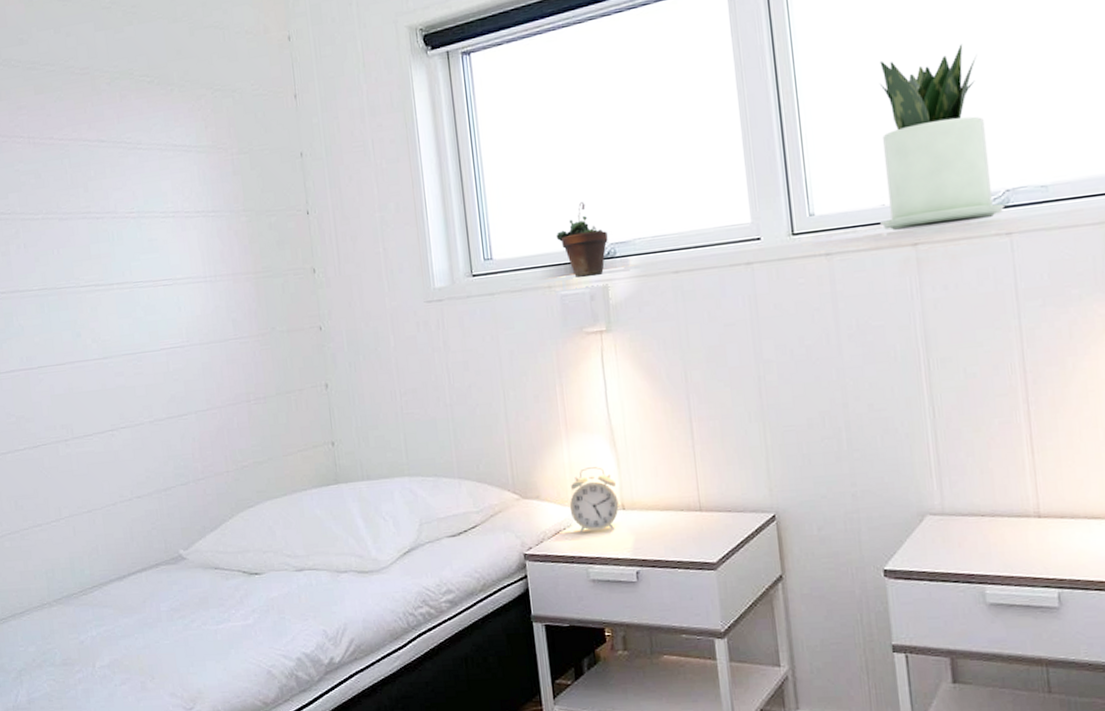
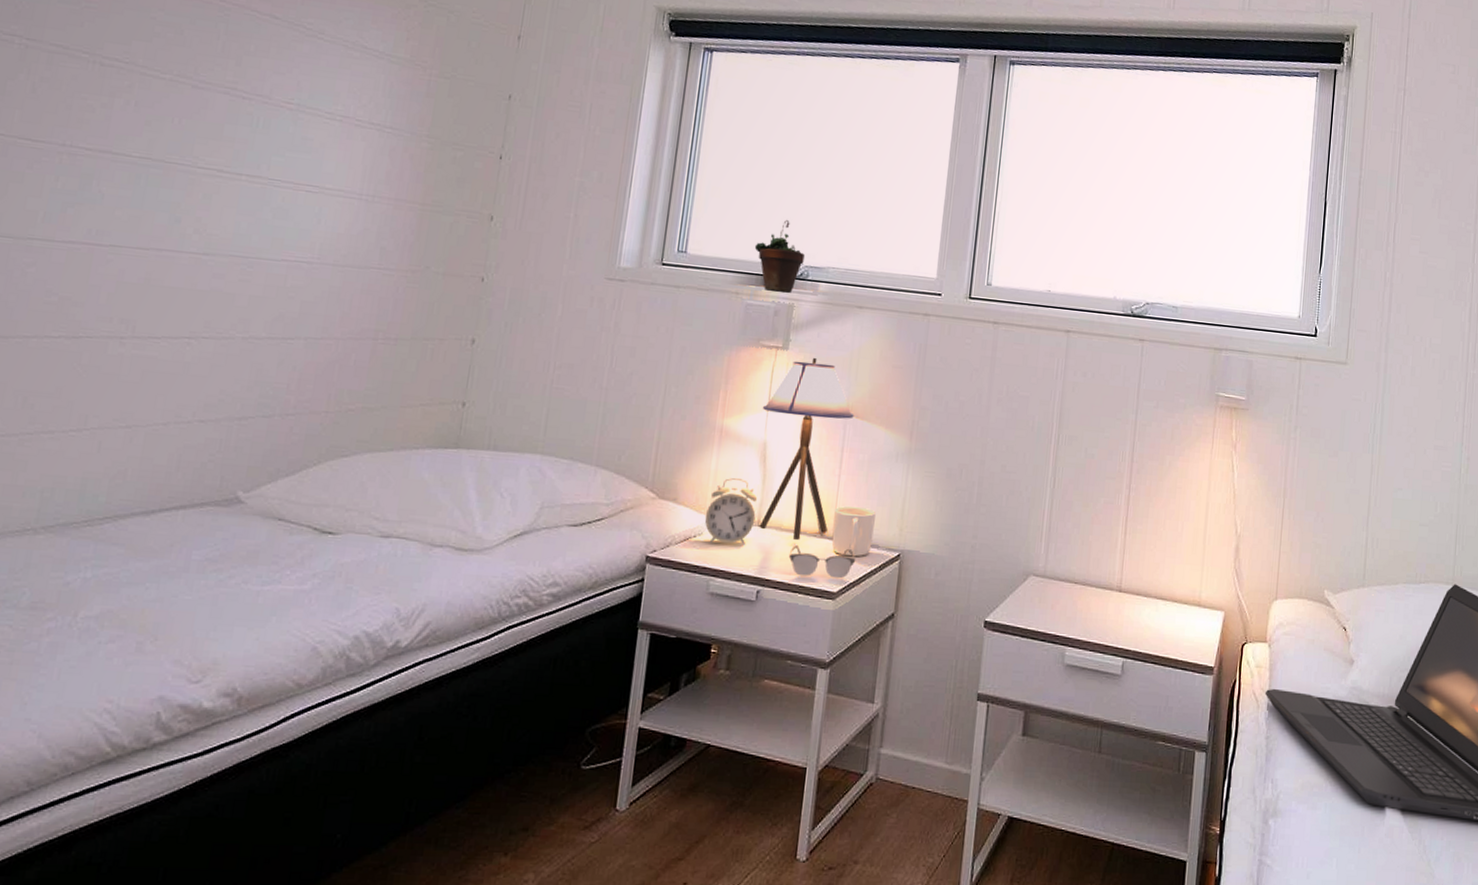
table lamp: none [600,334,695,518] -> present [759,358,854,541]
eyeglasses: none [659,517,730,552] -> present [788,545,856,579]
mug: none [697,473,743,526] -> present [831,505,876,557]
planter: present [879,44,1006,232] -> none [1044,167,1146,324]

